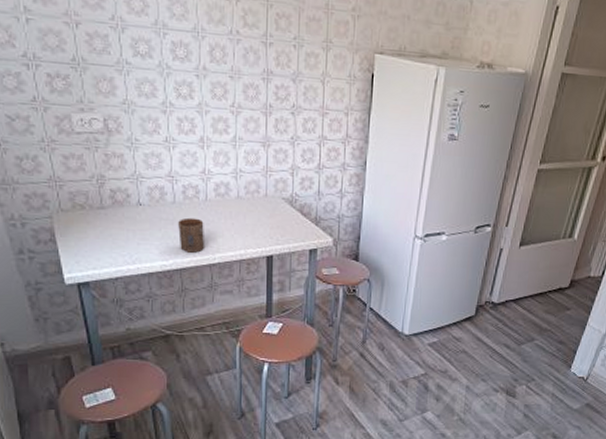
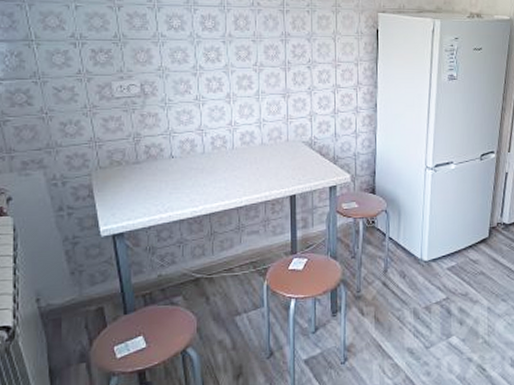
cup: present [178,217,204,253] -> none [208,165,231,198]

